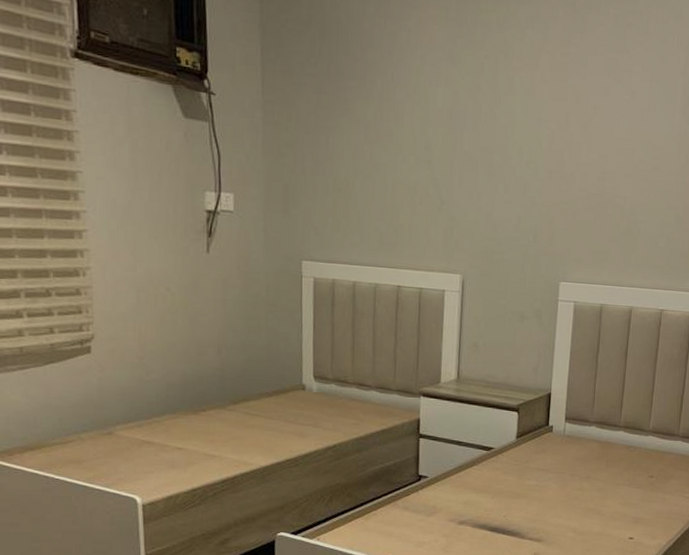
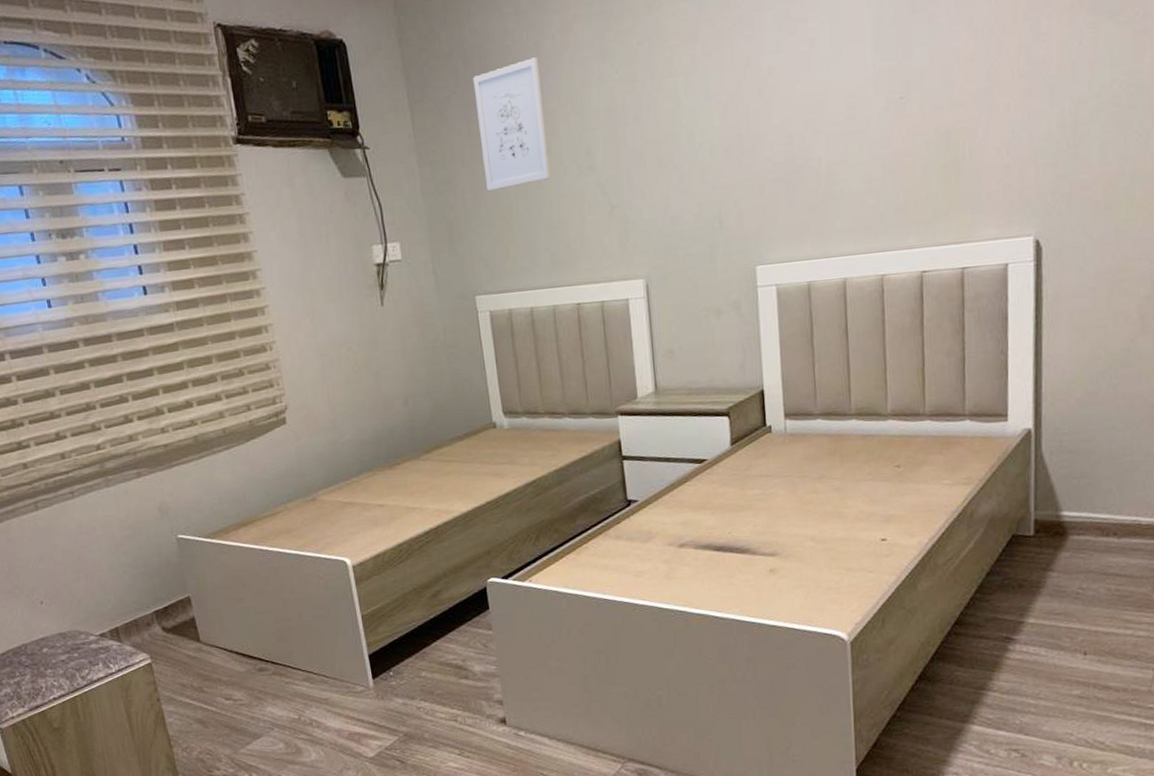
wall art: none [326,45,392,164] -> present [473,57,550,192]

